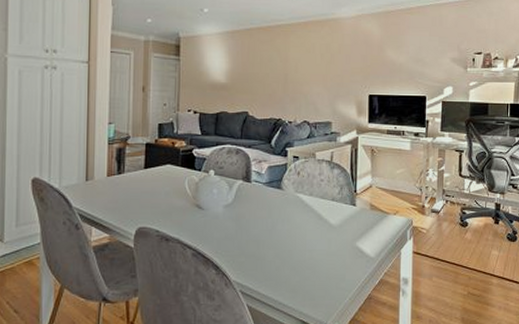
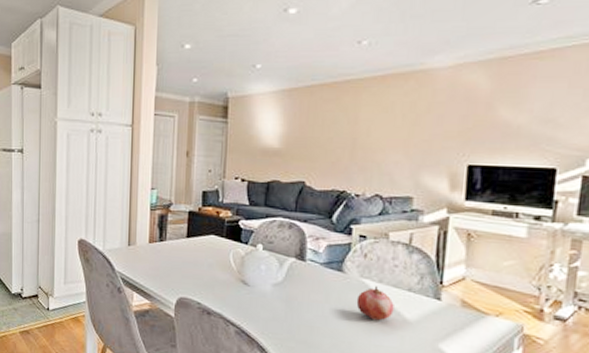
fruit: none [293,198,322,229] -> present [356,285,394,321]

